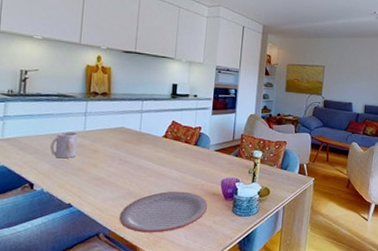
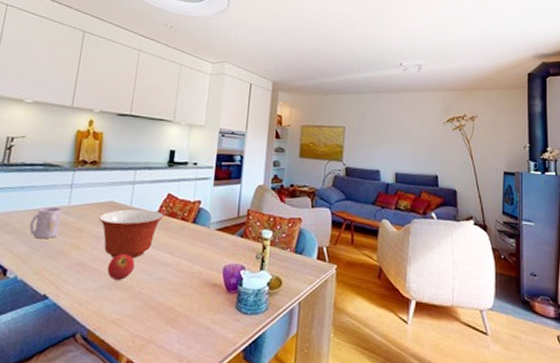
mixing bowl: none [111,133,170,174] -> present [98,208,164,258]
plate: present [119,191,207,233] -> none [100,280,206,335]
fruit: none [122,170,146,191] -> present [107,254,135,280]

